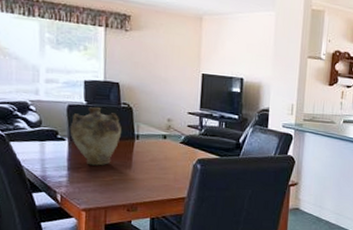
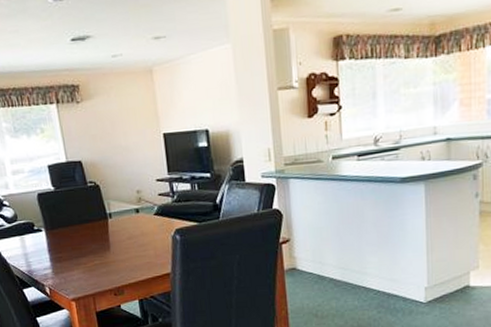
vase: present [69,107,121,166] -> none [43,191,94,253]

